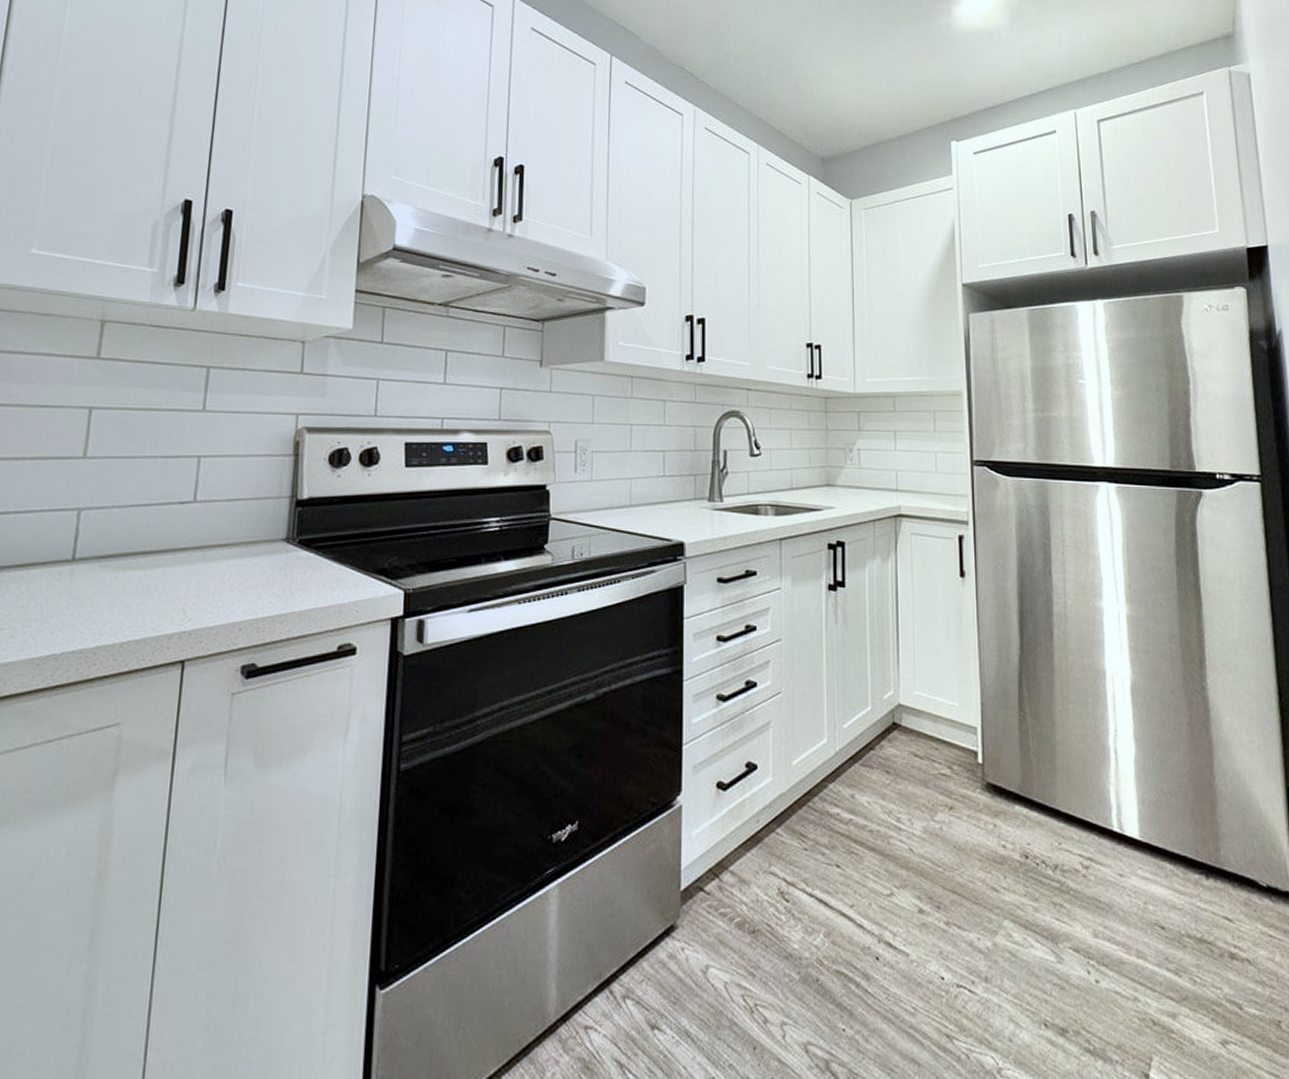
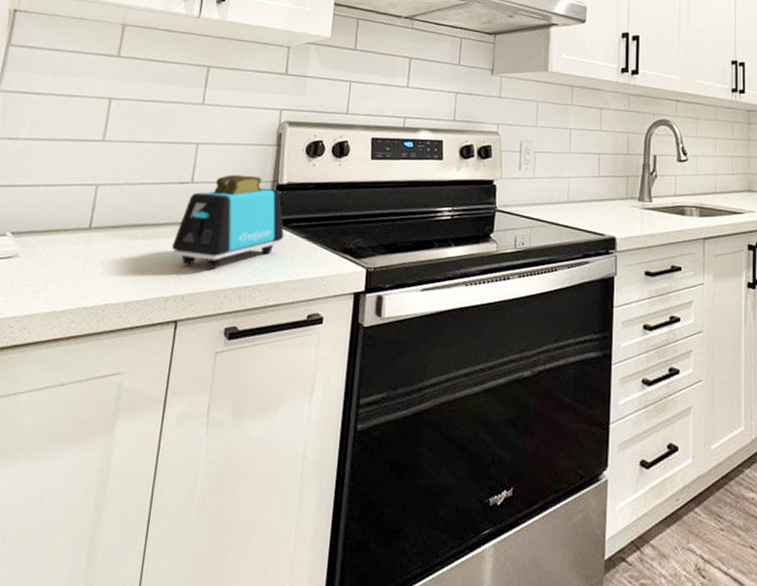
toaster: none [173,490,307,599] -> present [171,174,285,268]

